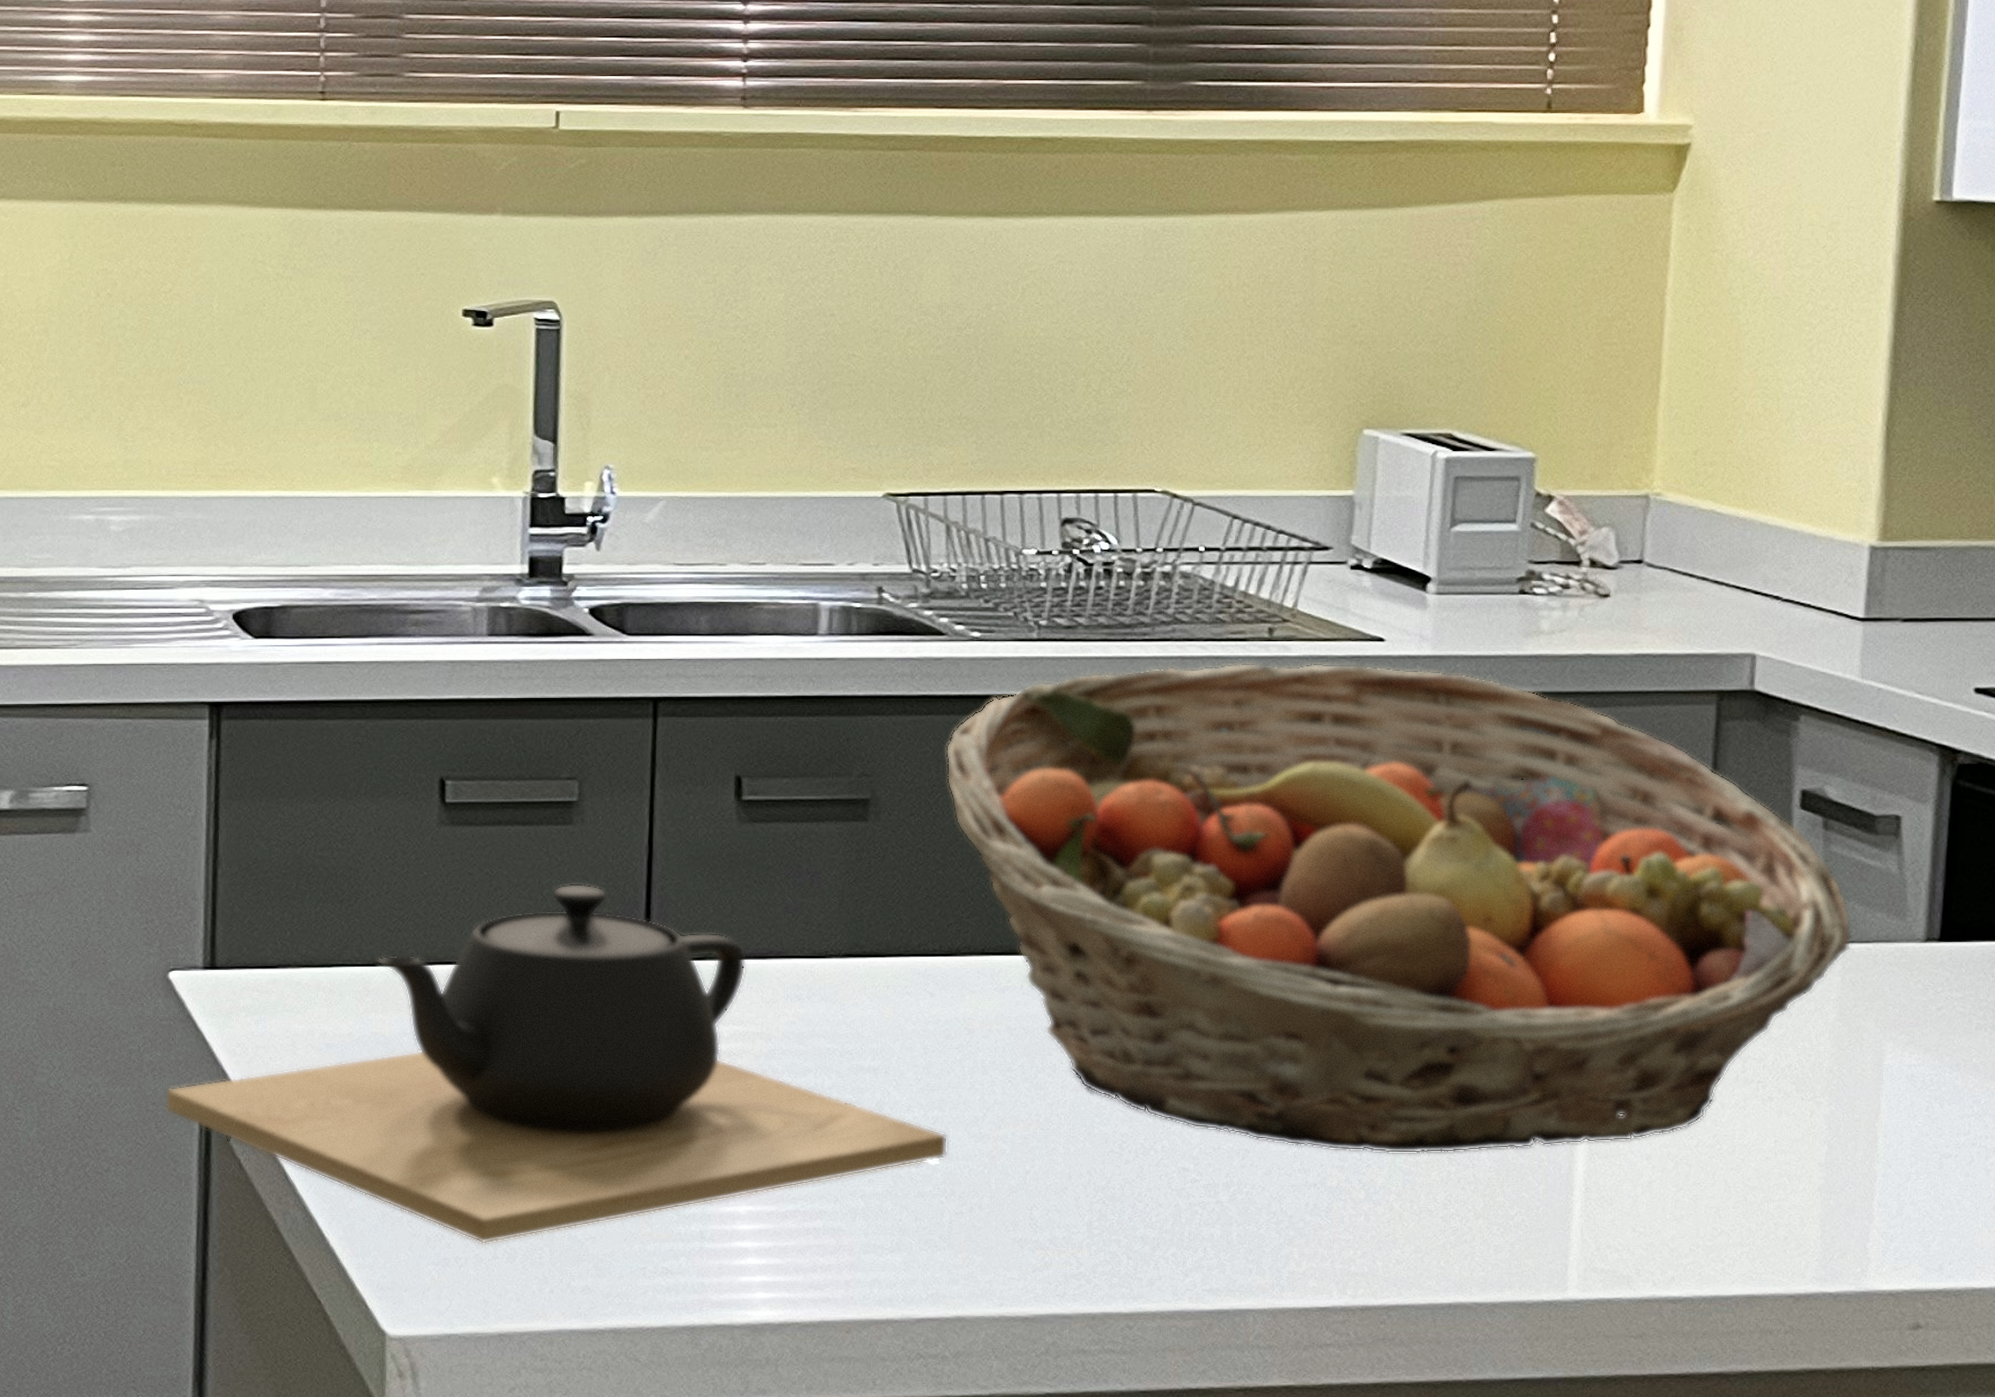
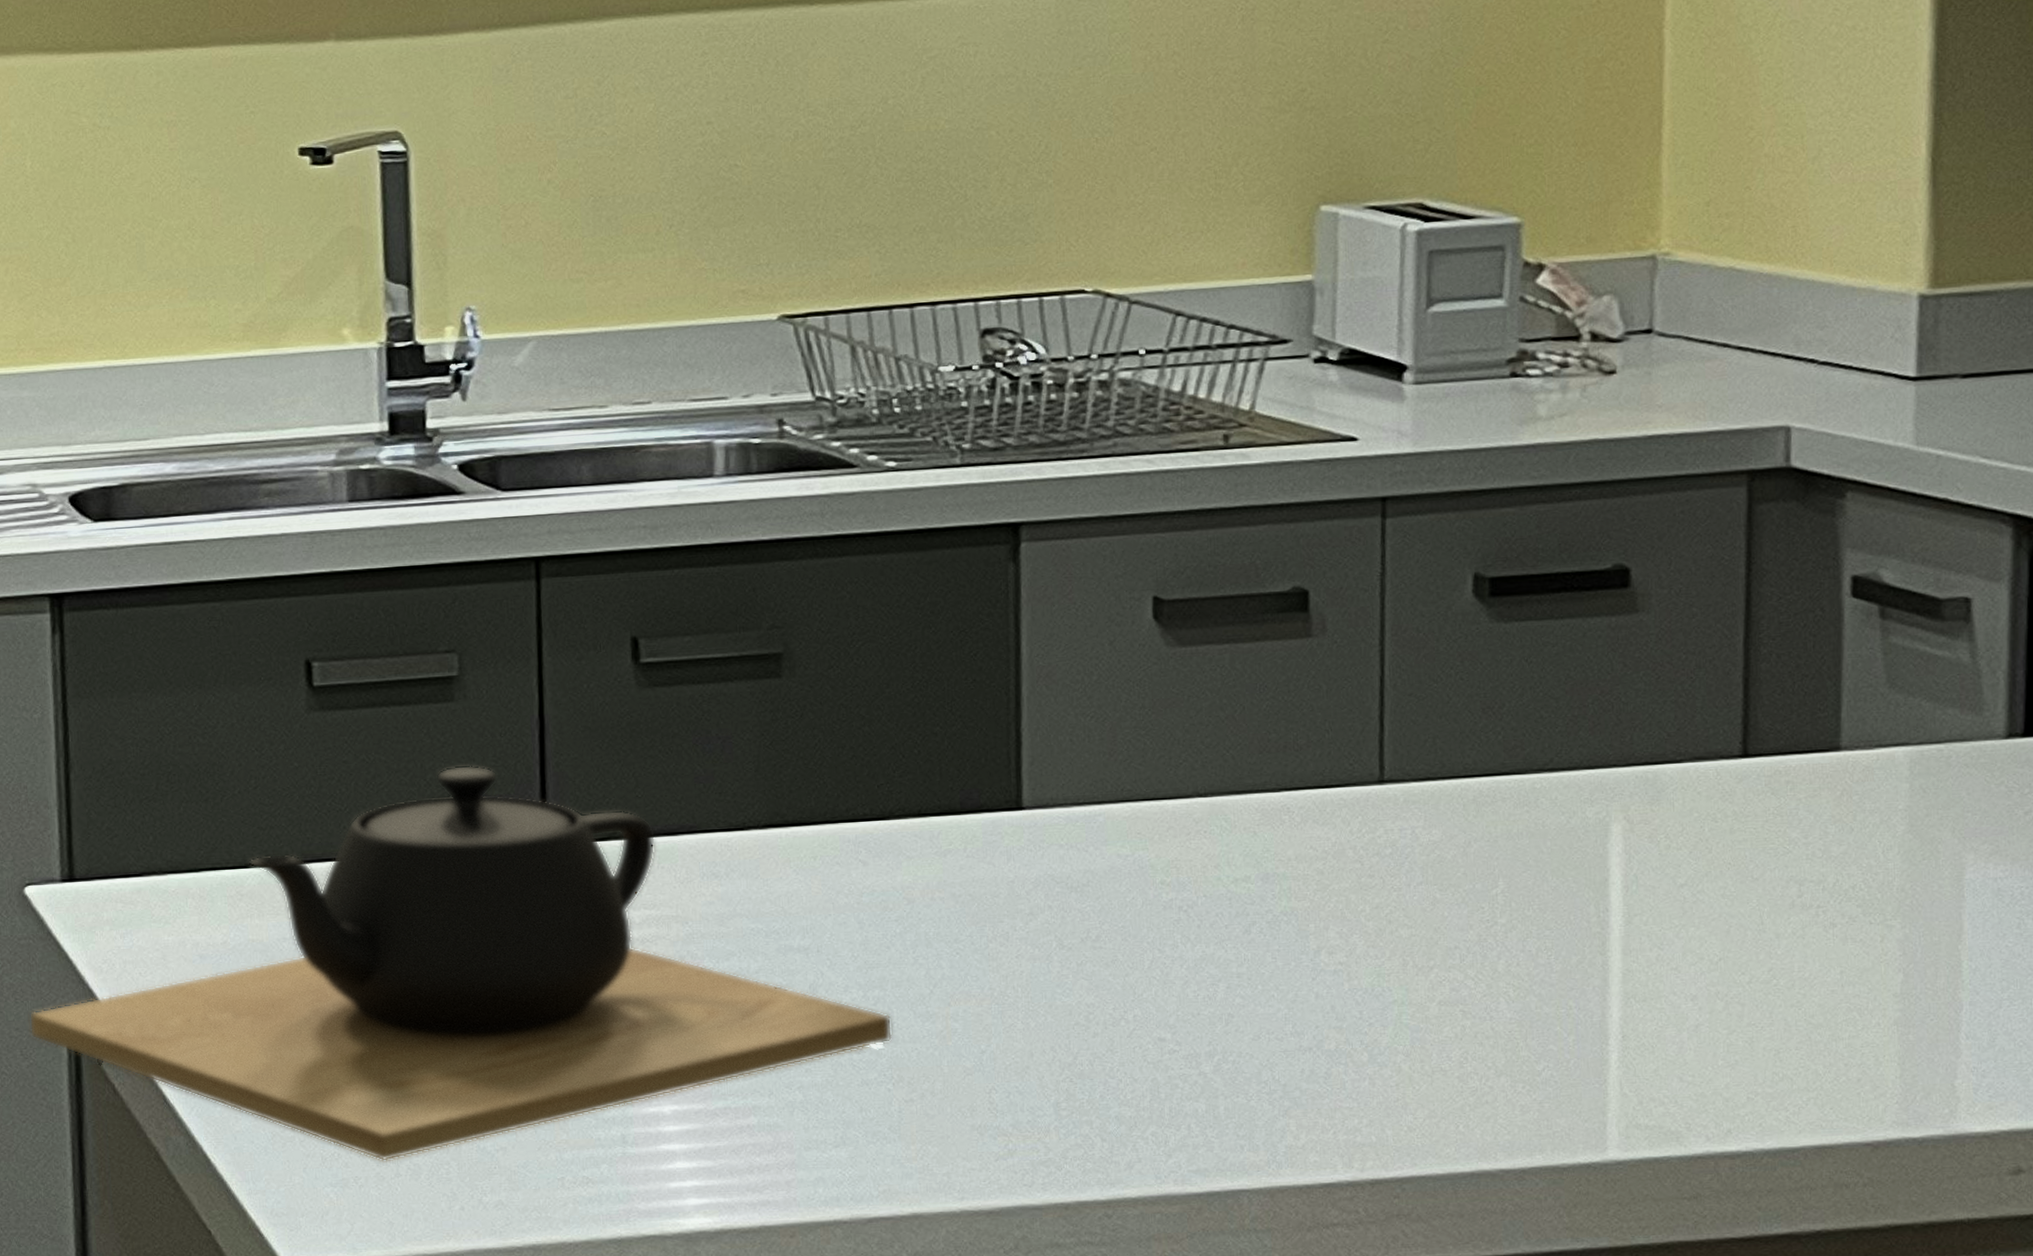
fruit basket: present [945,663,1853,1154] -> none [864,468,1921,1010]

